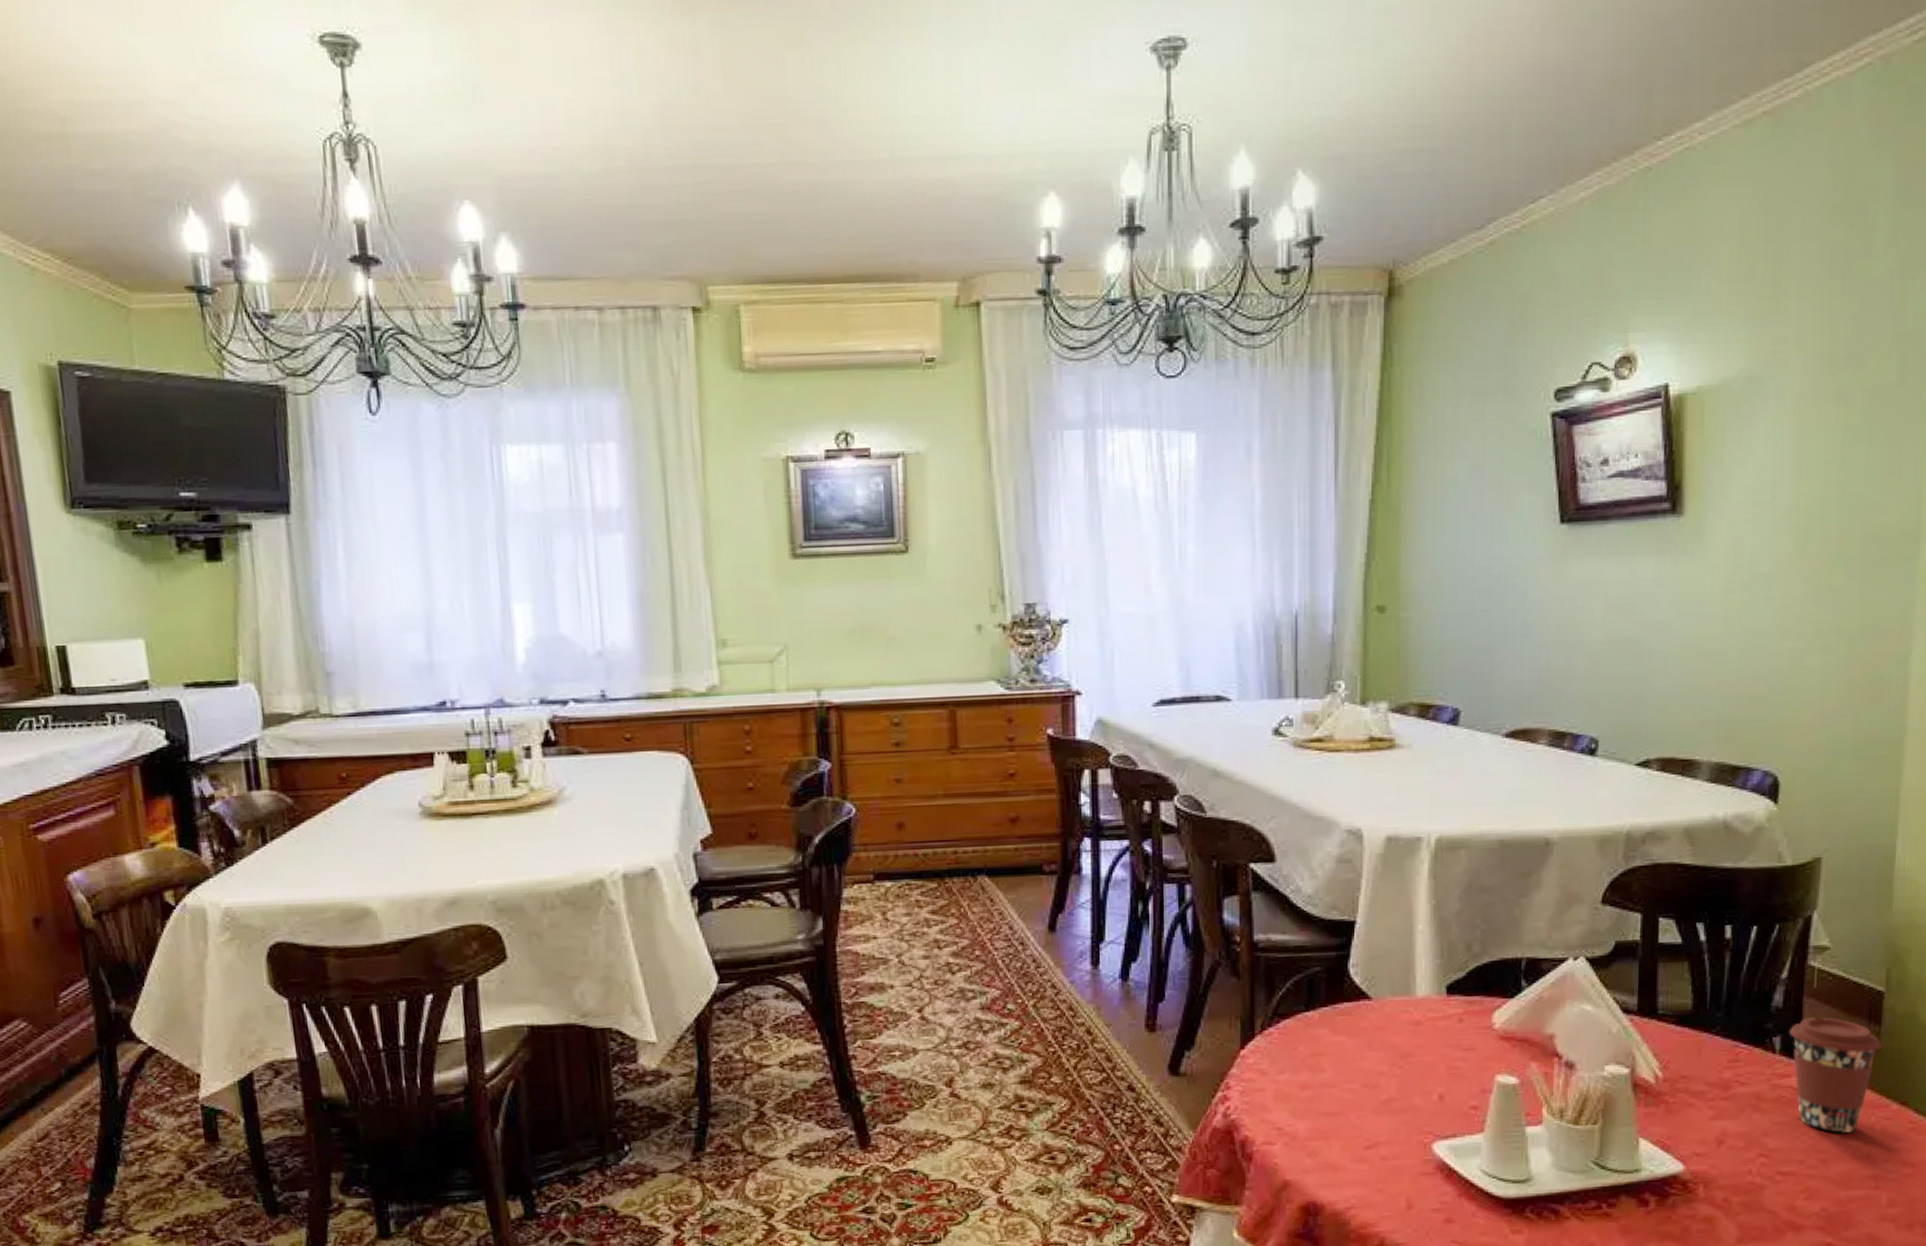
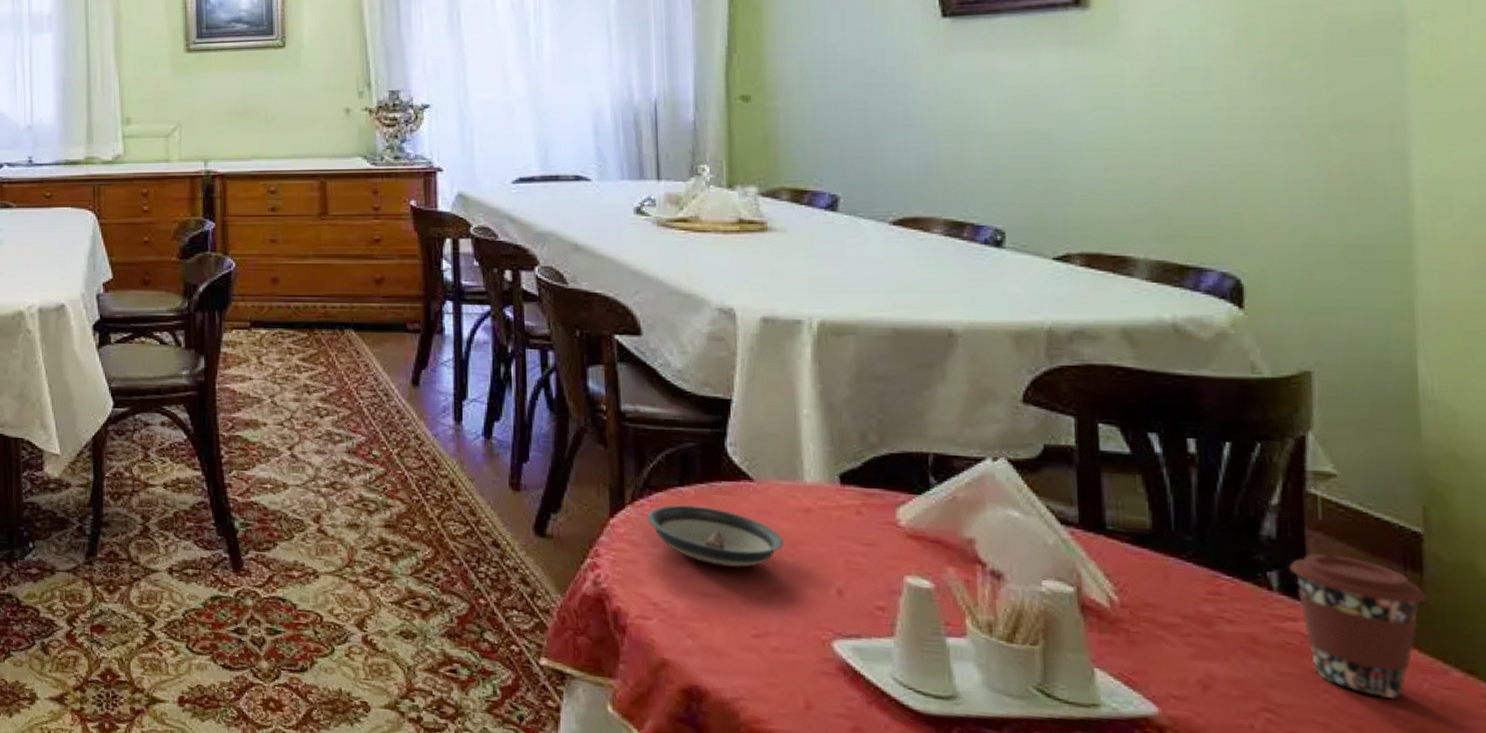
saucer: none [1274,1028,1395,1085] -> present [646,504,784,568]

